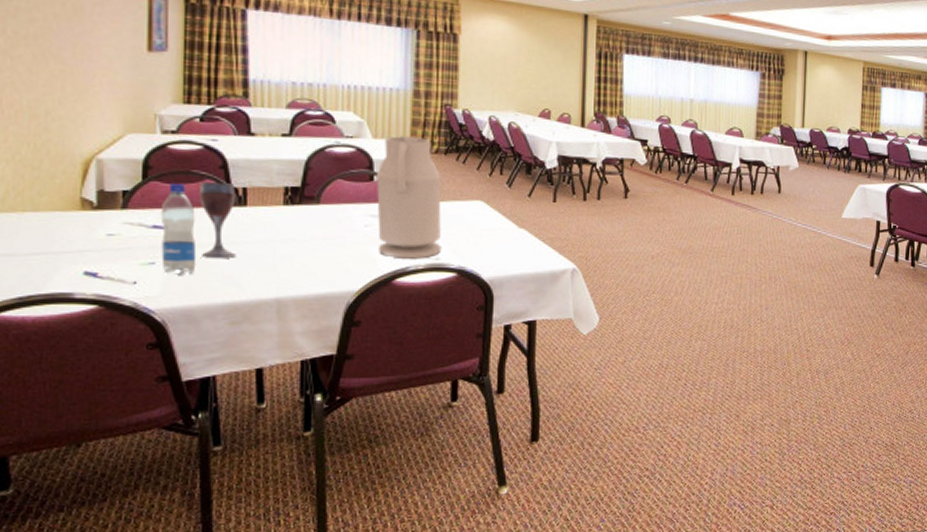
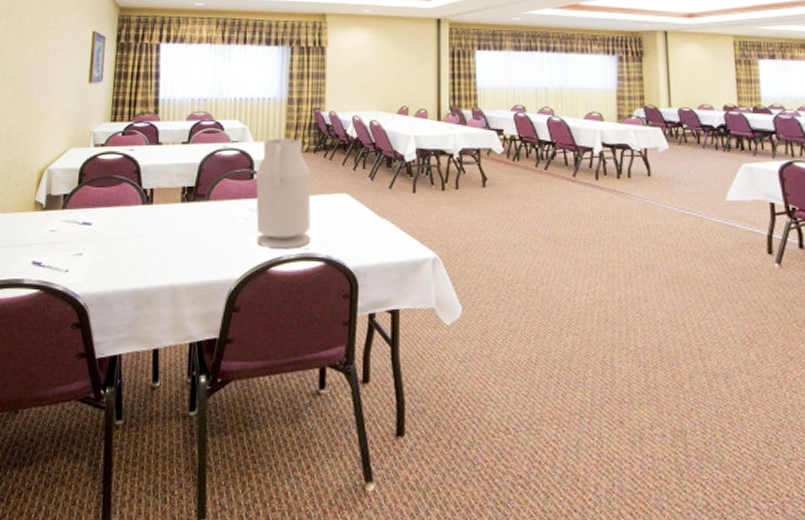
bottle: present [160,182,197,275] -> none [87,186,114,264]
cup: present [200,182,235,259] -> none [116,185,145,250]

